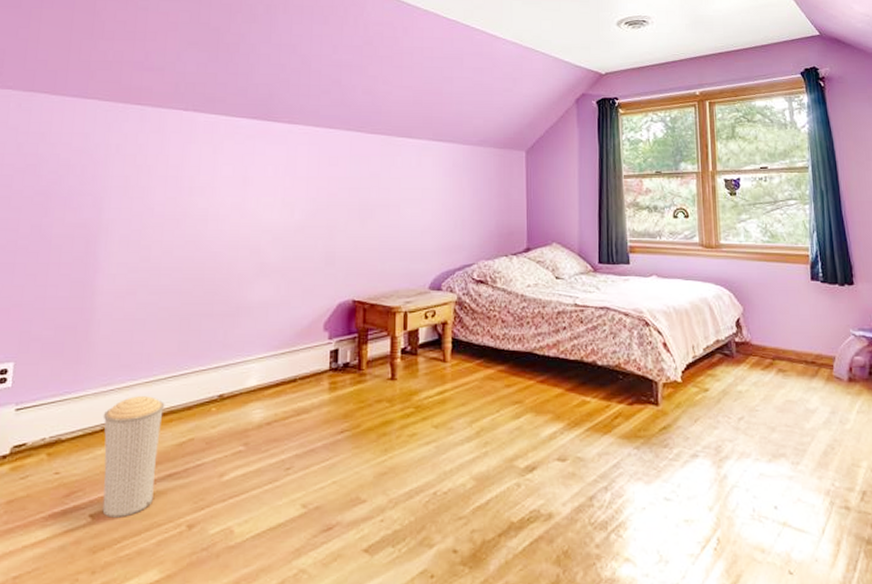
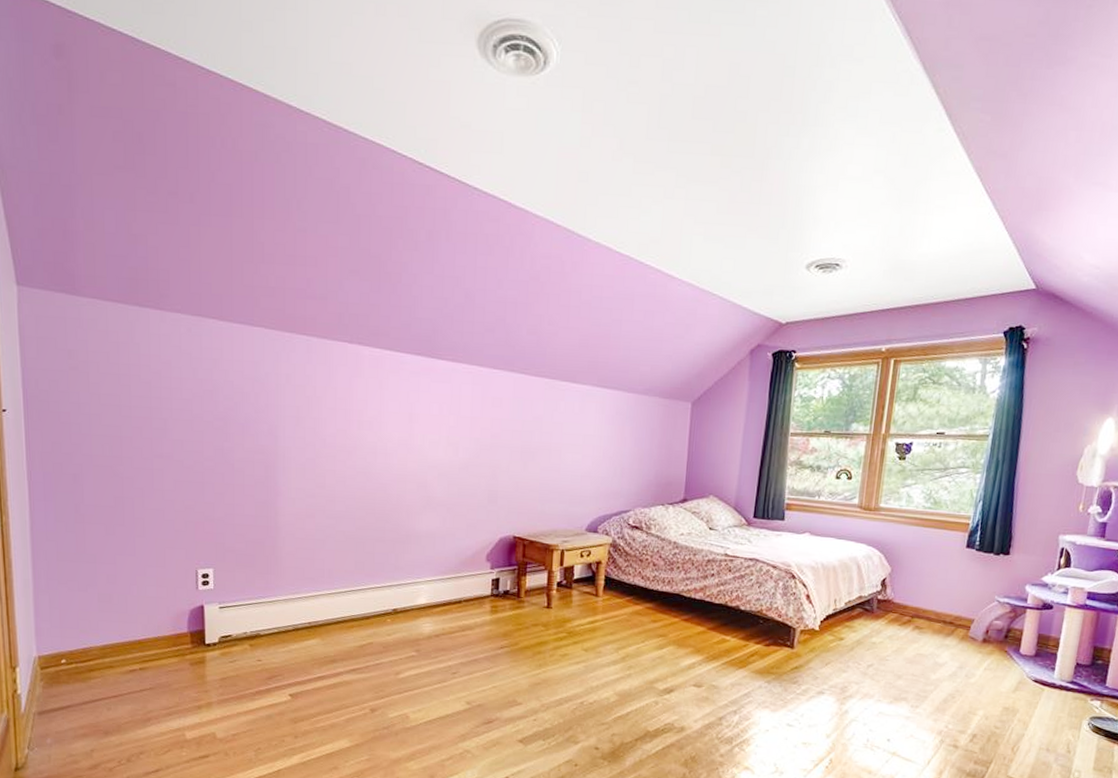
trash can: present [102,396,165,518] -> none [293,604,346,699]

